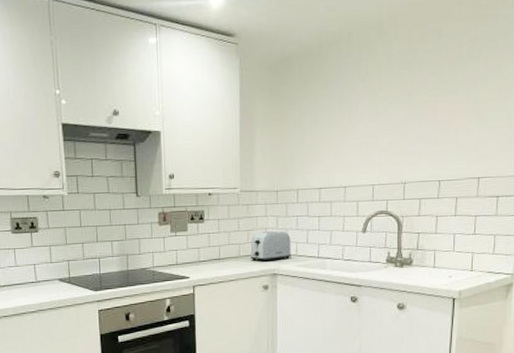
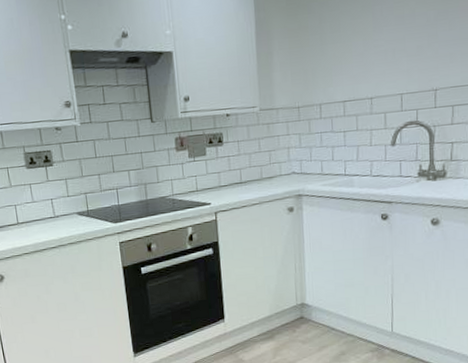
toaster: present [250,231,291,262] -> none [273,149,316,183]

